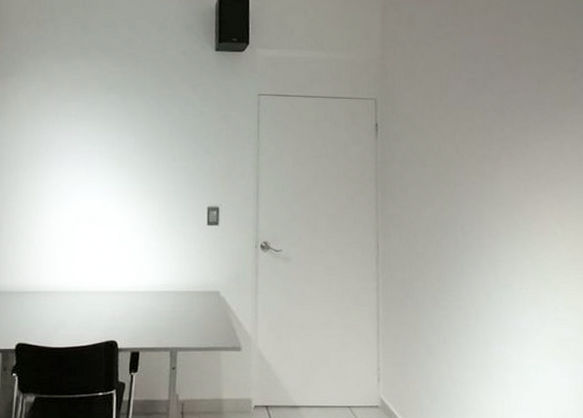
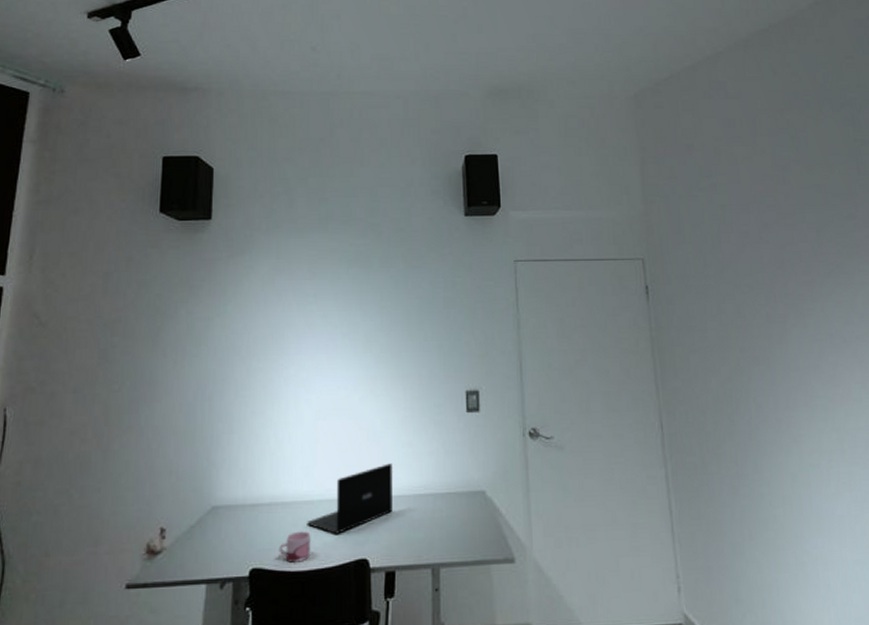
mug: none [41,315,68,340] -> present [278,531,311,563]
laptop: none [65,264,140,320] -> present [307,463,392,534]

